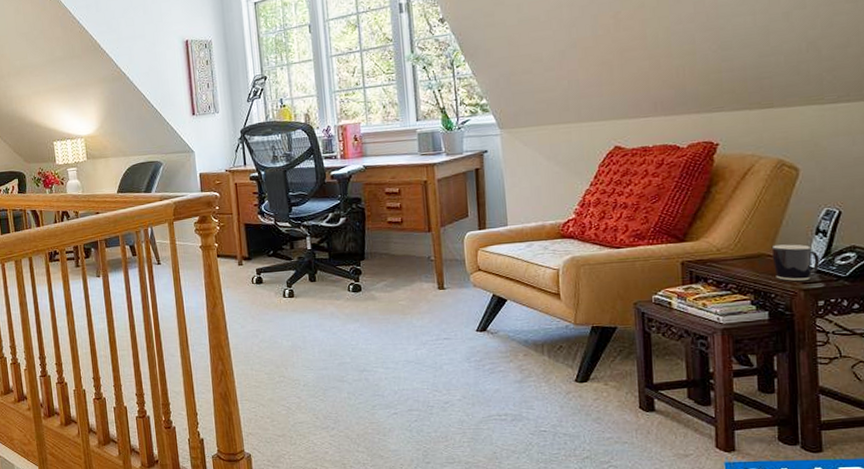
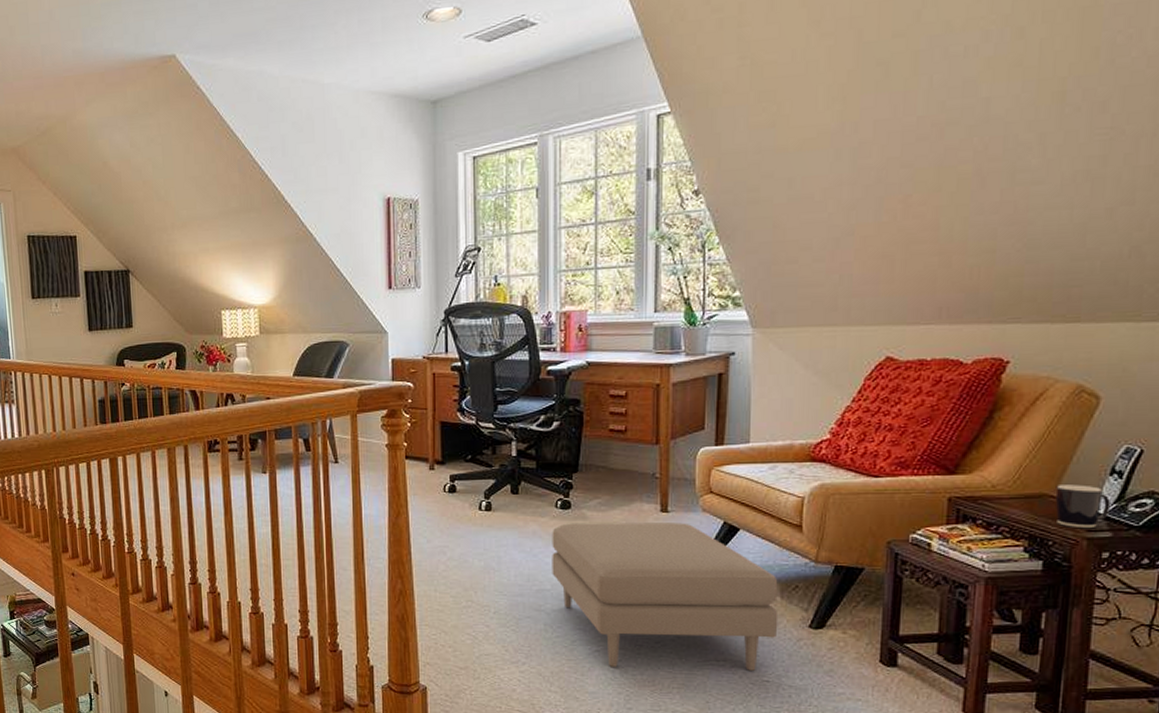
ottoman: none [347,297,549,428] -> present [552,523,779,671]

